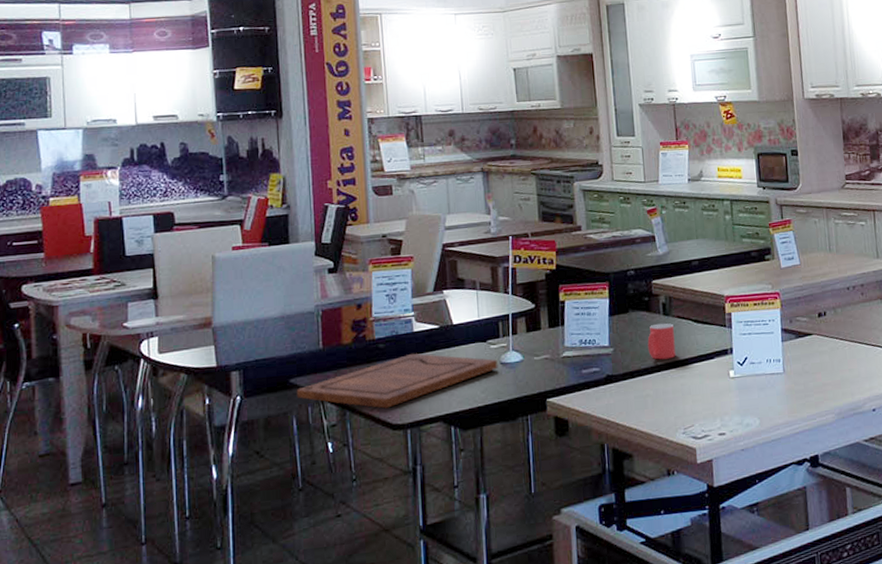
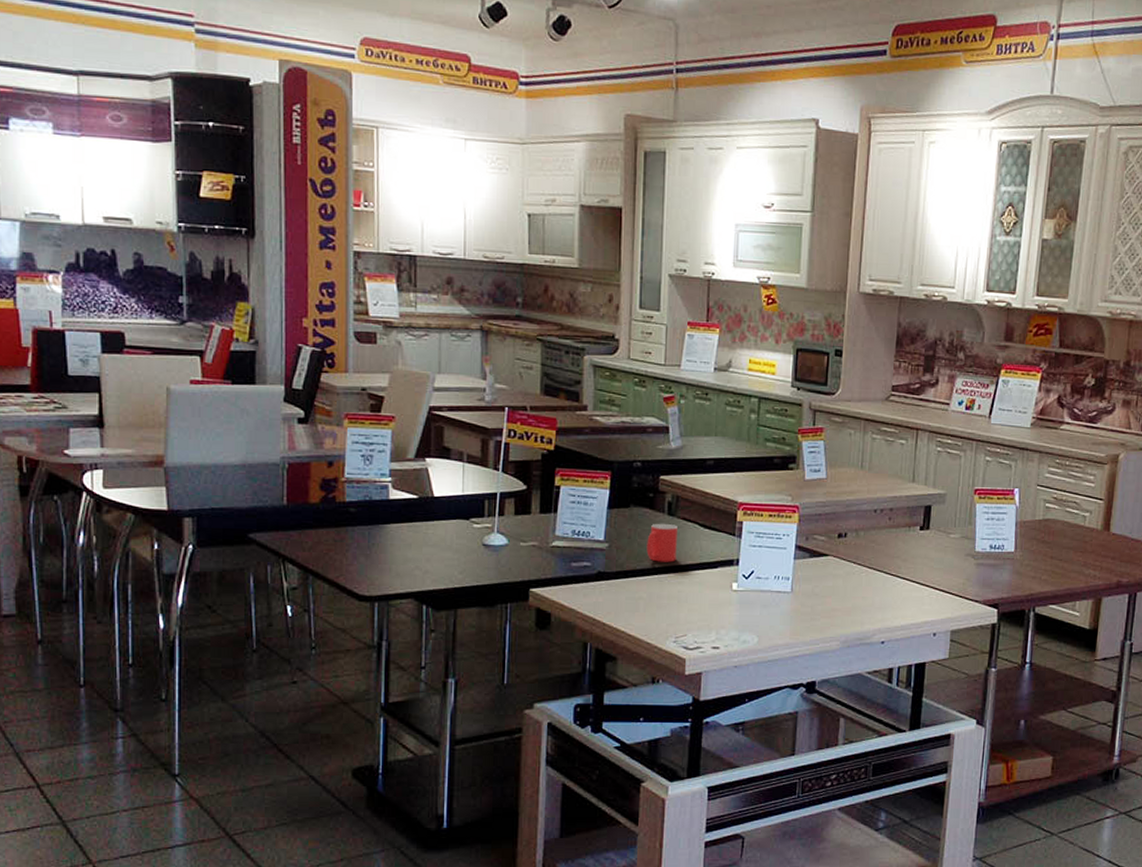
cutting board: present [296,353,498,409] -> none [255,522,480,577]

